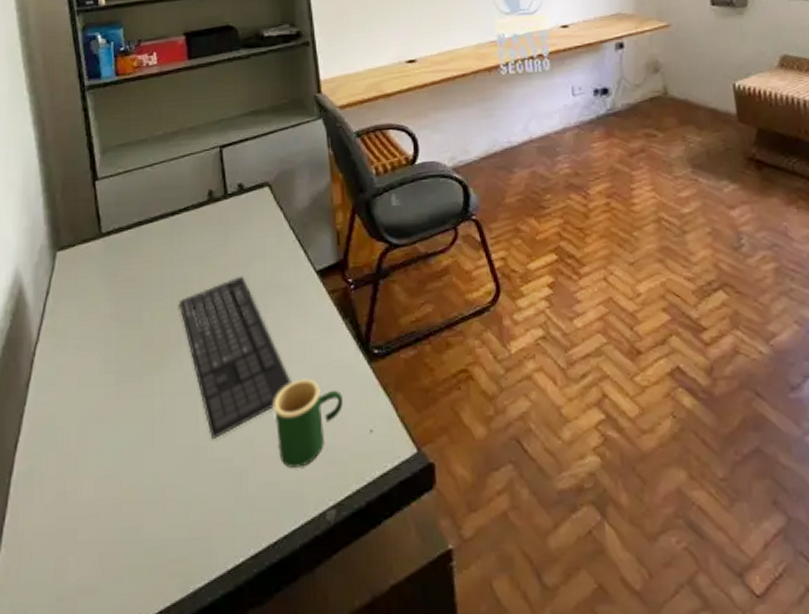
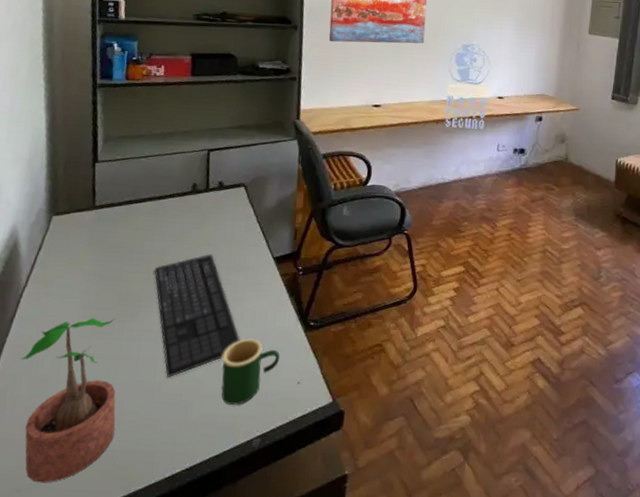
potted plant: none [44,370,161,588] -> present [21,318,116,483]

